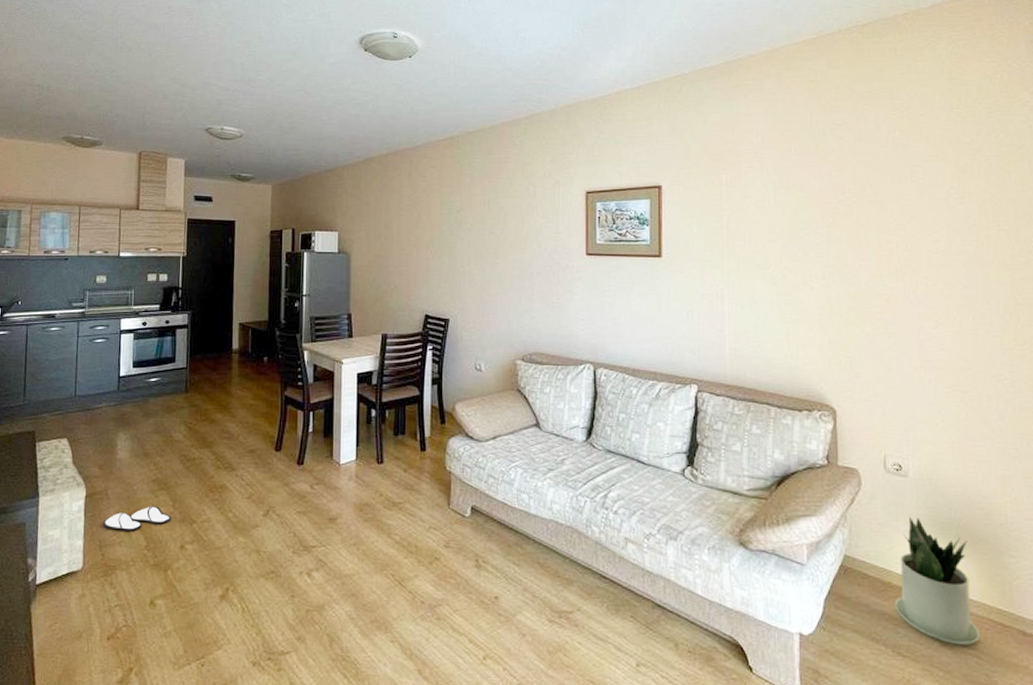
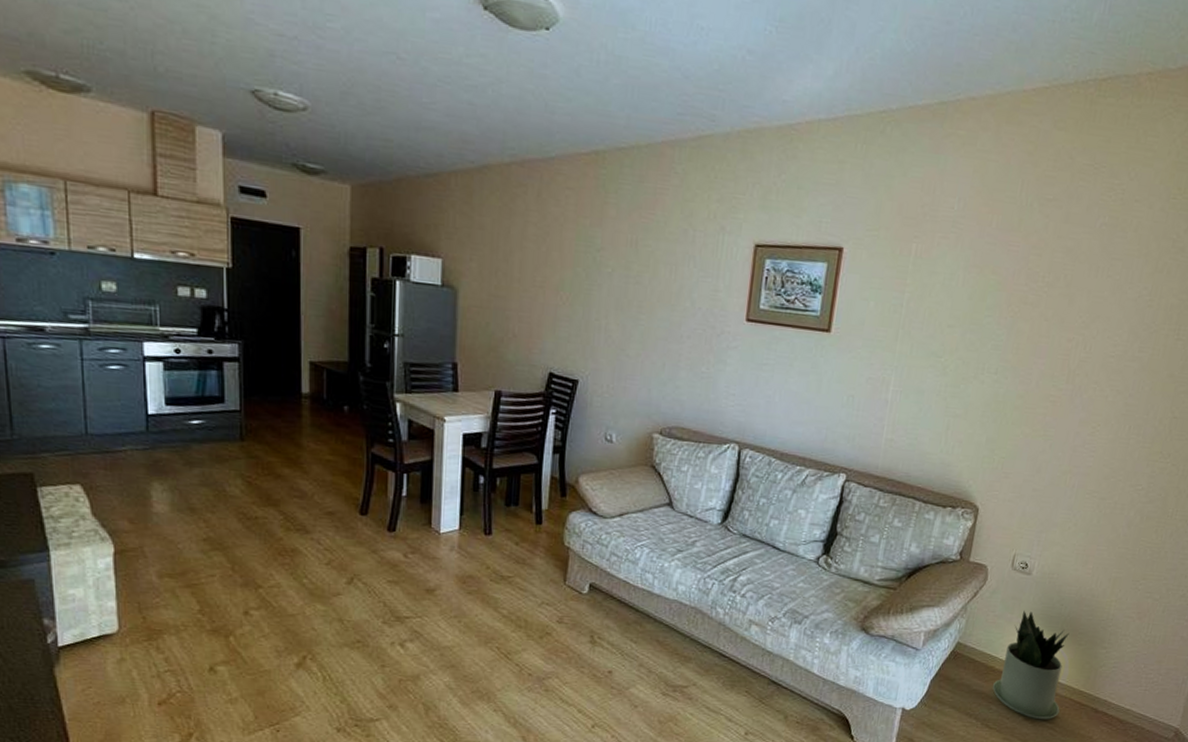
slippers: present [103,506,172,532] -> none [141,567,231,594]

